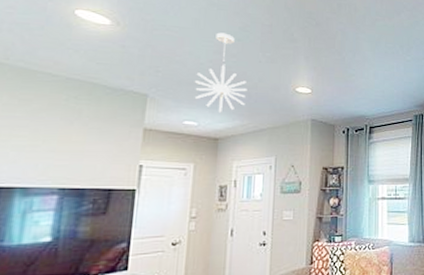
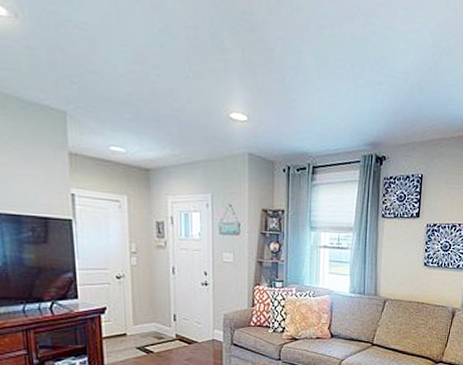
pendant light: present [194,32,247,113] -> none [115,34,176,139]

